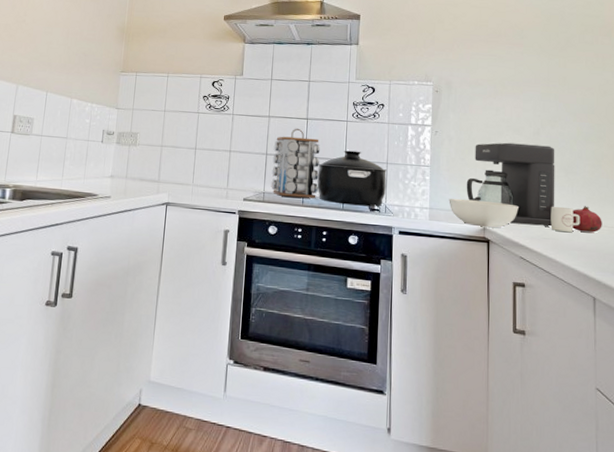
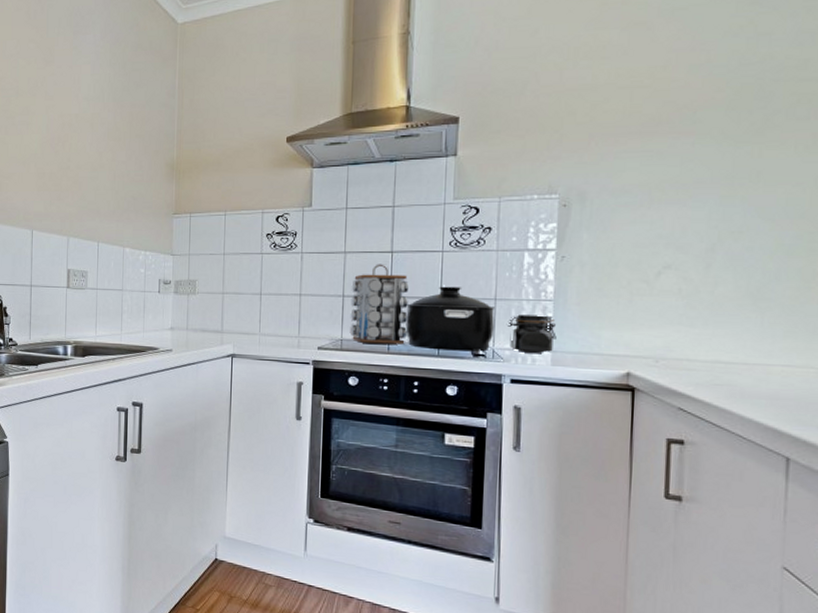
jar: none [395,177,433,210] -> present [506,314,557,353]
bowl: present [449,198,520,229] -> none [578,338,681,374]
coffee maker: present [466,142,555,227] -> none [603,265,739,370]
mug: present [551,206,580,233] -> none [726,343,773,377]
fruit: present [572,206,602,233] -> none [759,342,807,376]

